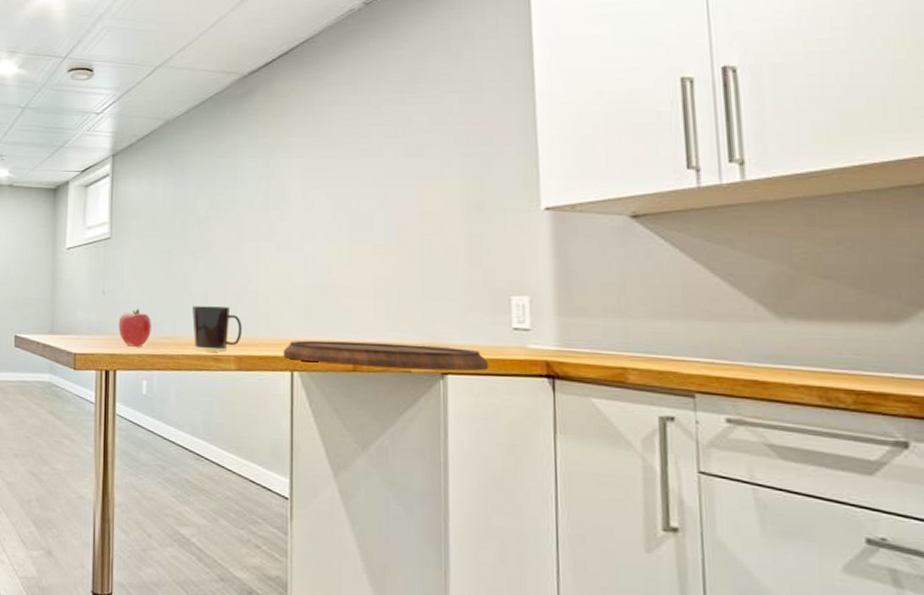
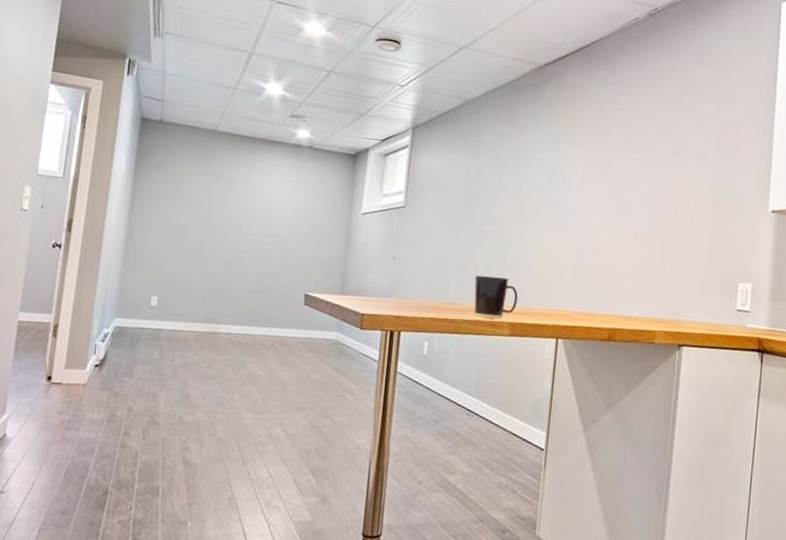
fruit: present [118,309,152,347] -> none [405,275,438,311]
cutting board: present [282,340,489,372] -> none [550,311,716,345]

